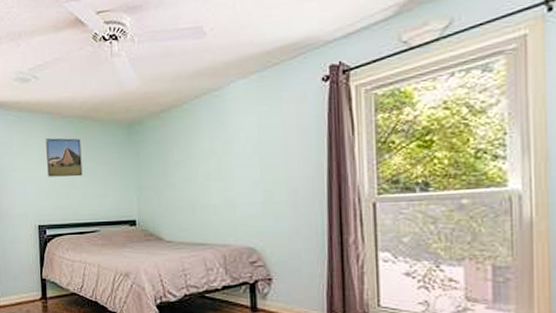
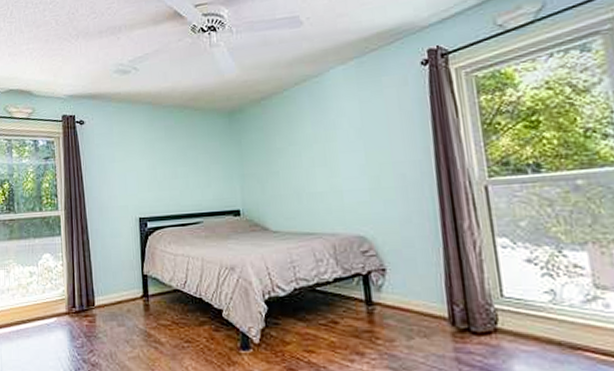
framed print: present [46,138,83,177] -> none [146,128,184,168]

